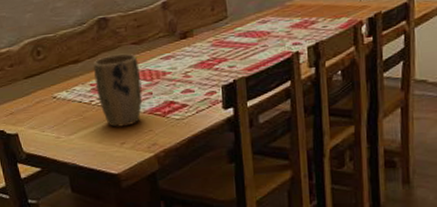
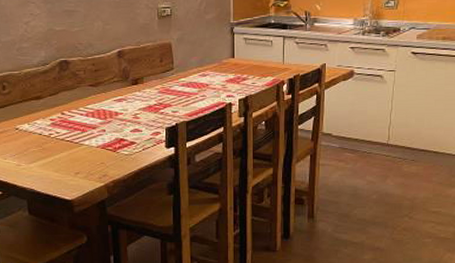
plant pot: present [93,53,143,127] -> none [53,94,96,159]

